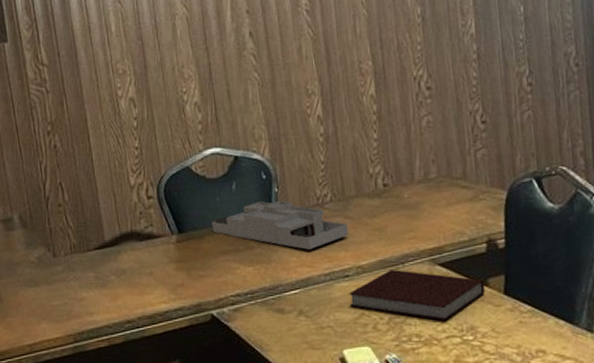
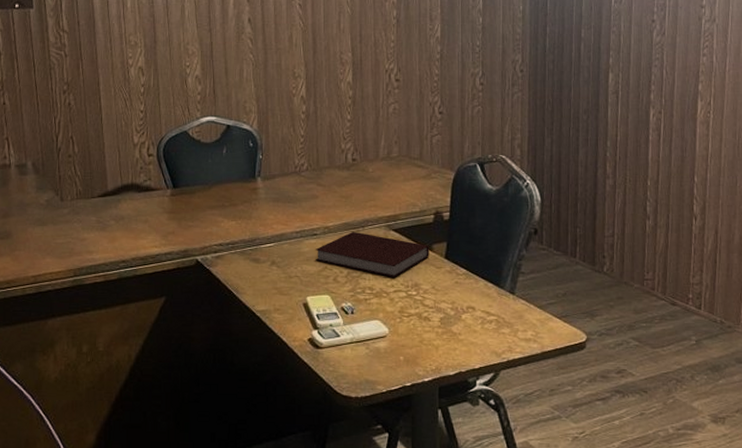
desk organizer: present [212,200,349,250] -> none [202,166,320,210]

